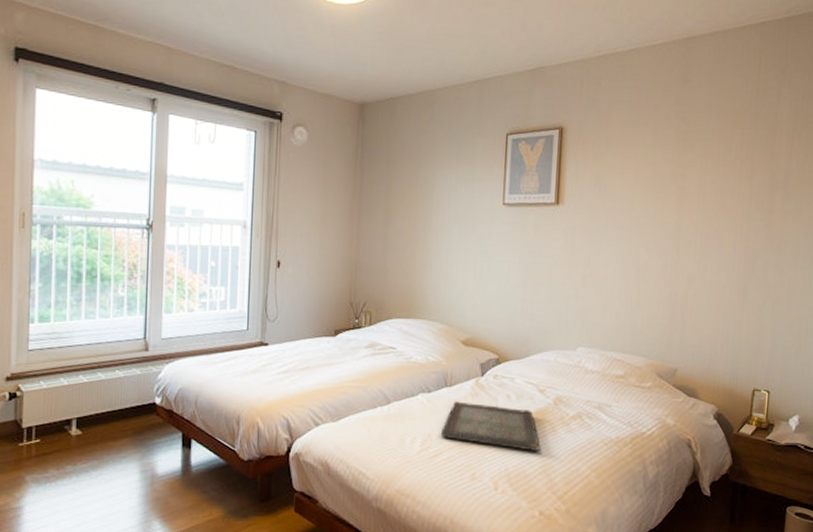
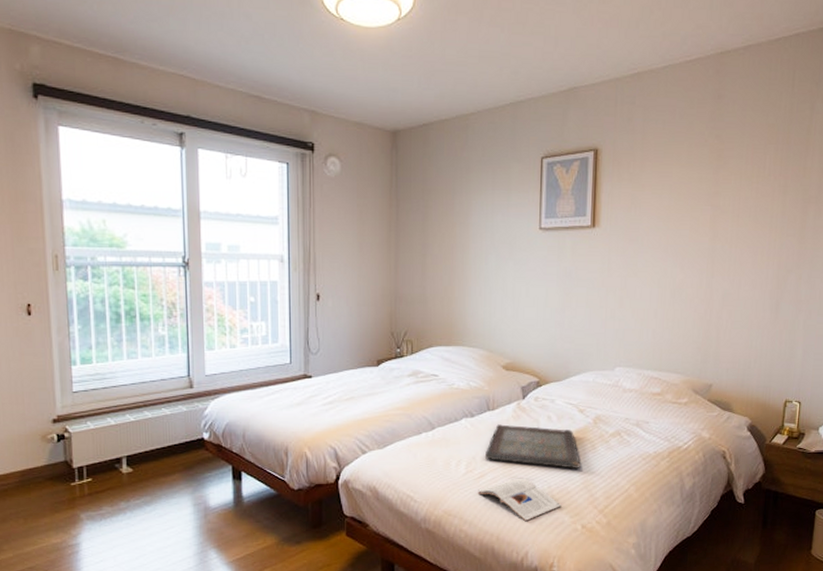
magazine: none [432,459,519,504] -> present [477,479,562,521]

